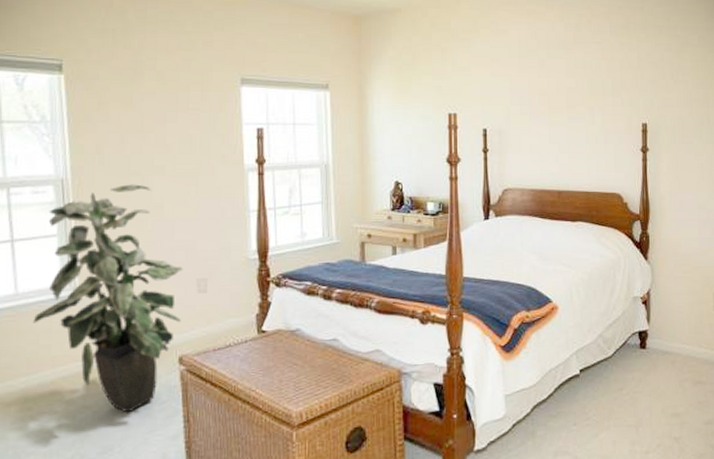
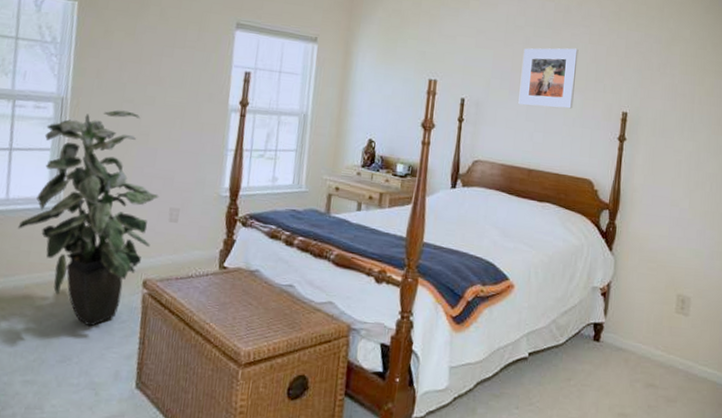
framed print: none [539,66,594,129] -> present [518,48,579,109]

